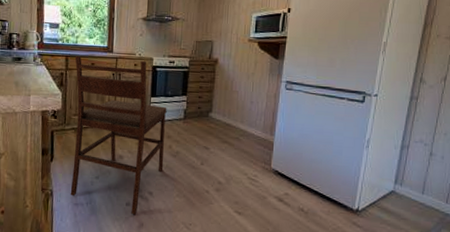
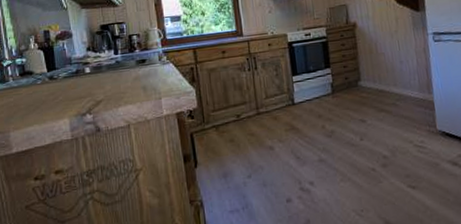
dining chair: present [70,55,167,215] -> none [203,39,321,212]

